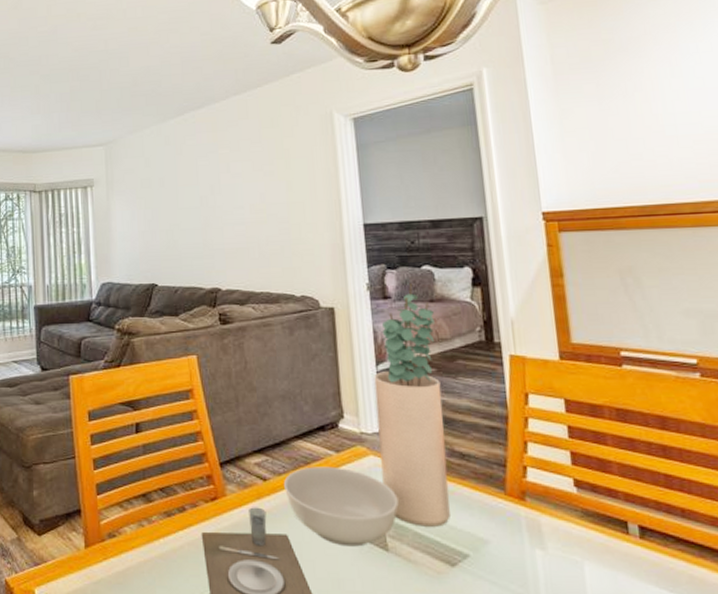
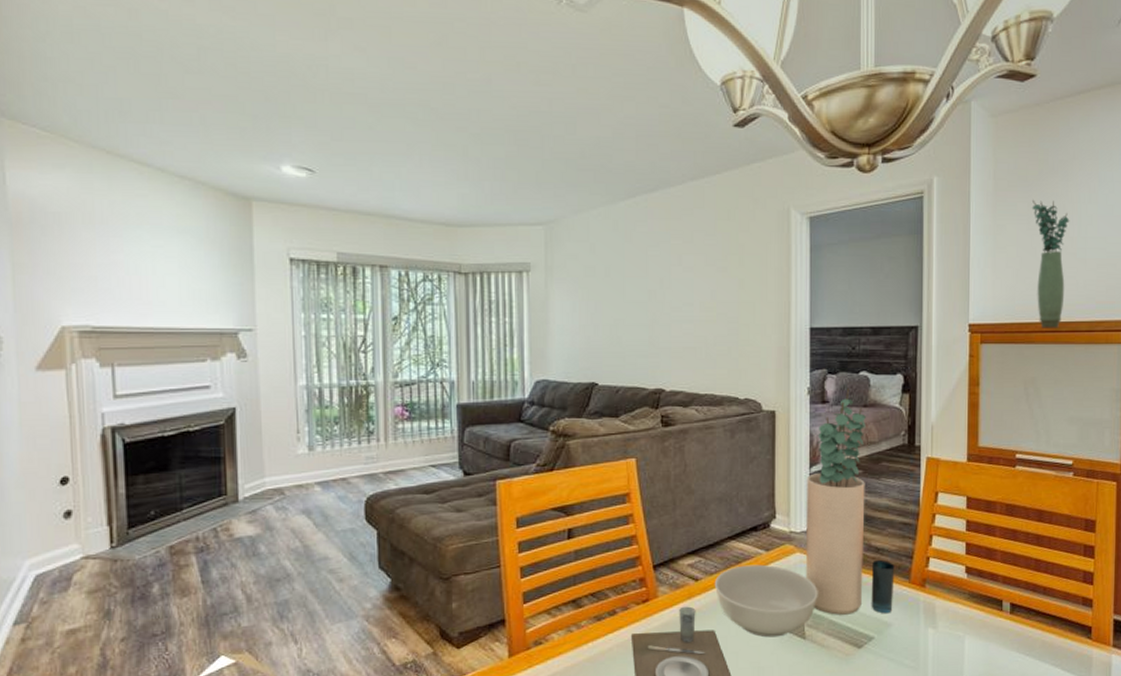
cup: none [458,466,488,529] -> present [871,559,895,614]
vase: none [600,79,657,213] -> present [1031,199,1070,328]

